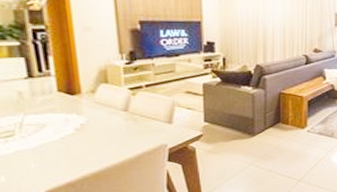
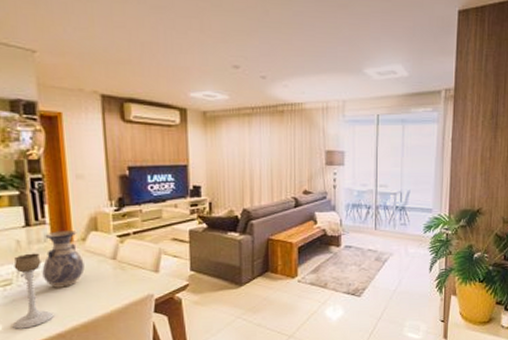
candle holder: none [16,104,62,180] -> present [12,253,54,329]
vase: none [48,83,95,139] -> present [42,231,85,288]

